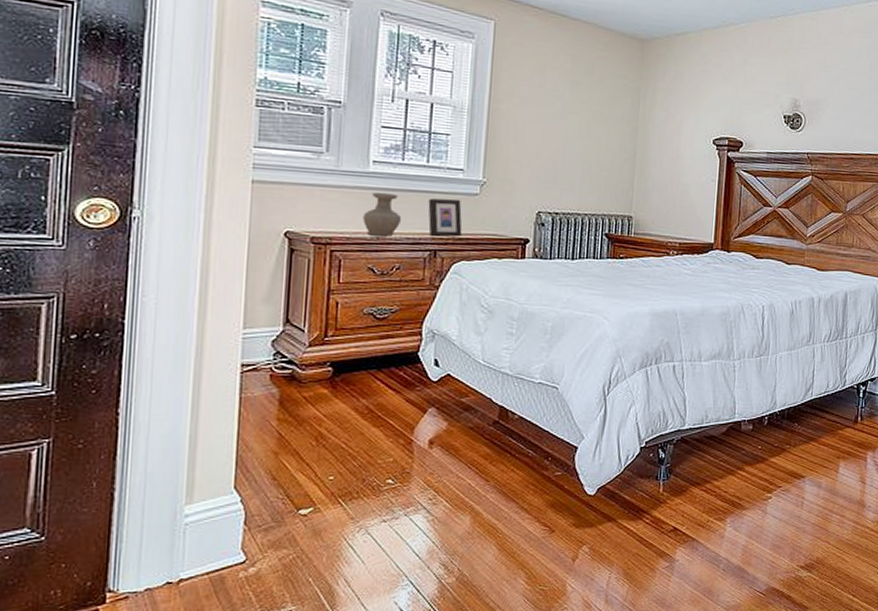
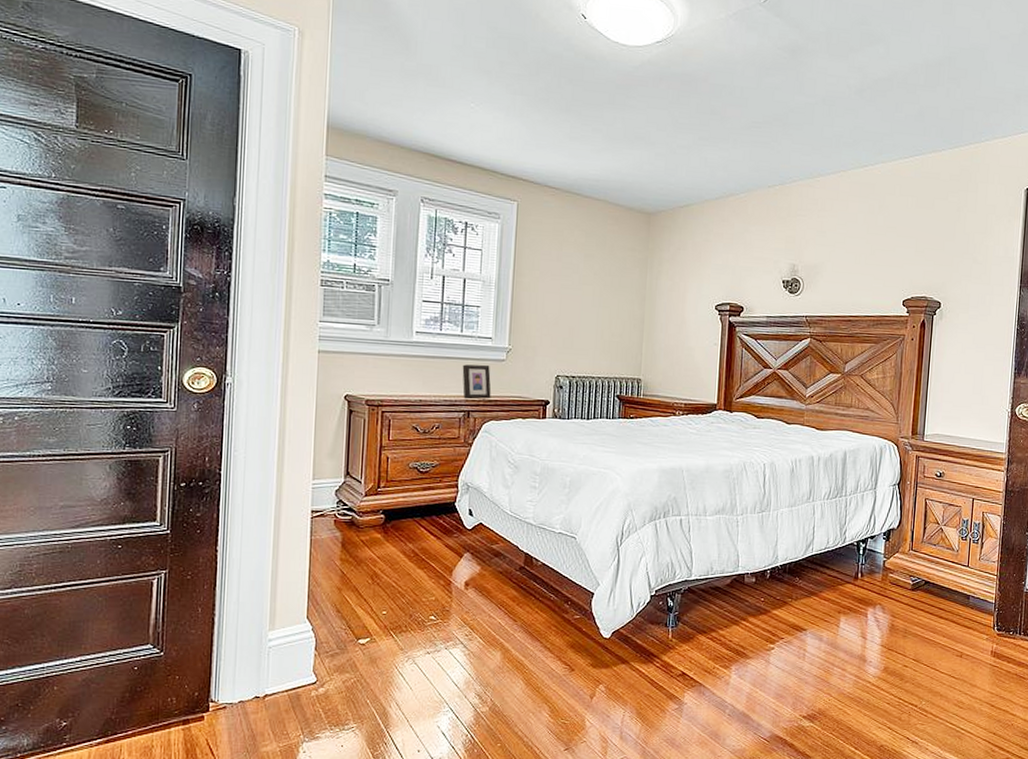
vase: present [363,193,402,236] -> none [408,360,440,399]

